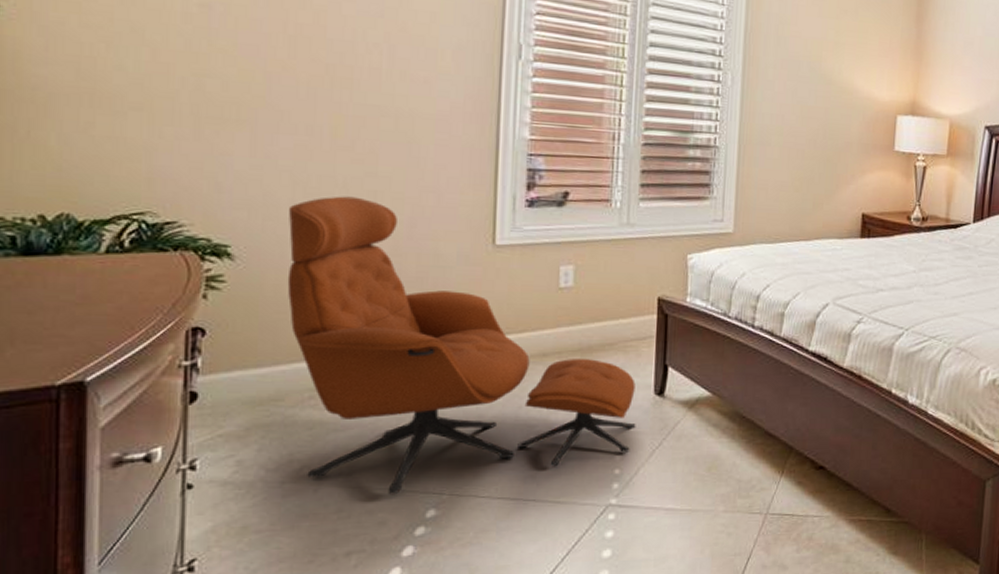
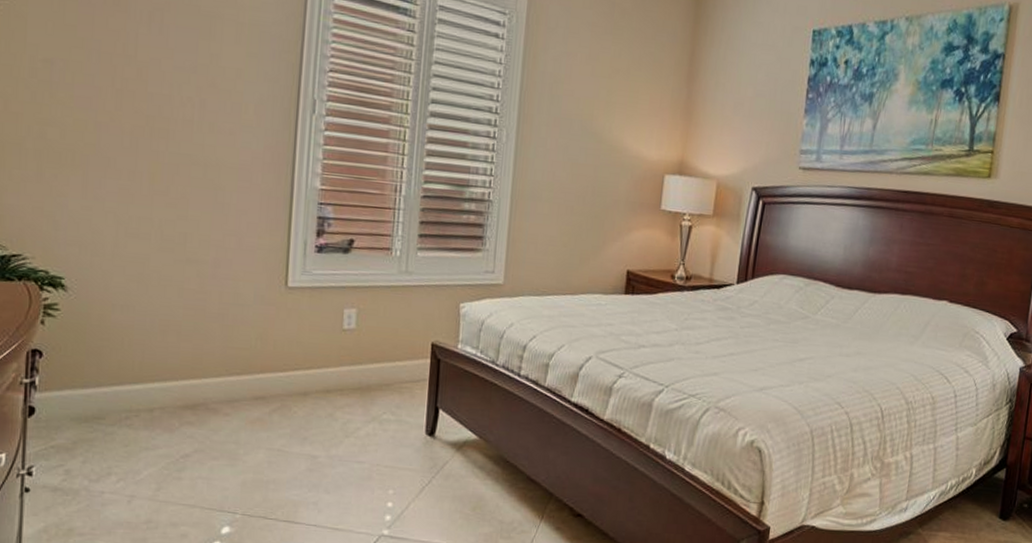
armchair: present [287,196,636,495] -> none [110,236,409,511]

